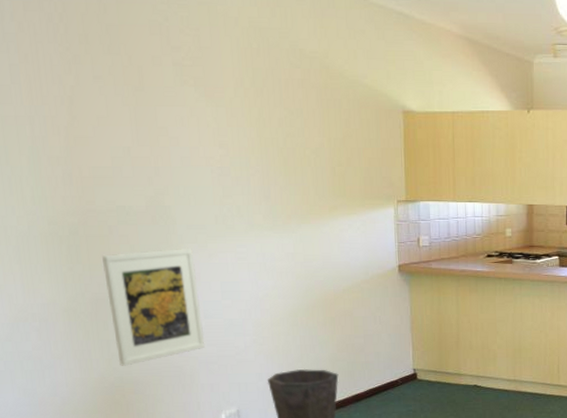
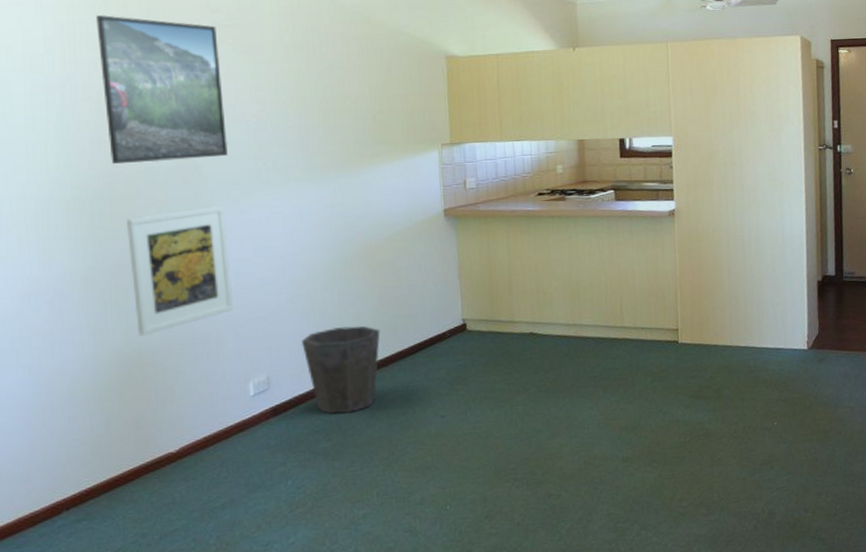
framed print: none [59,46,194,202] -> present [96,15,228,164]

